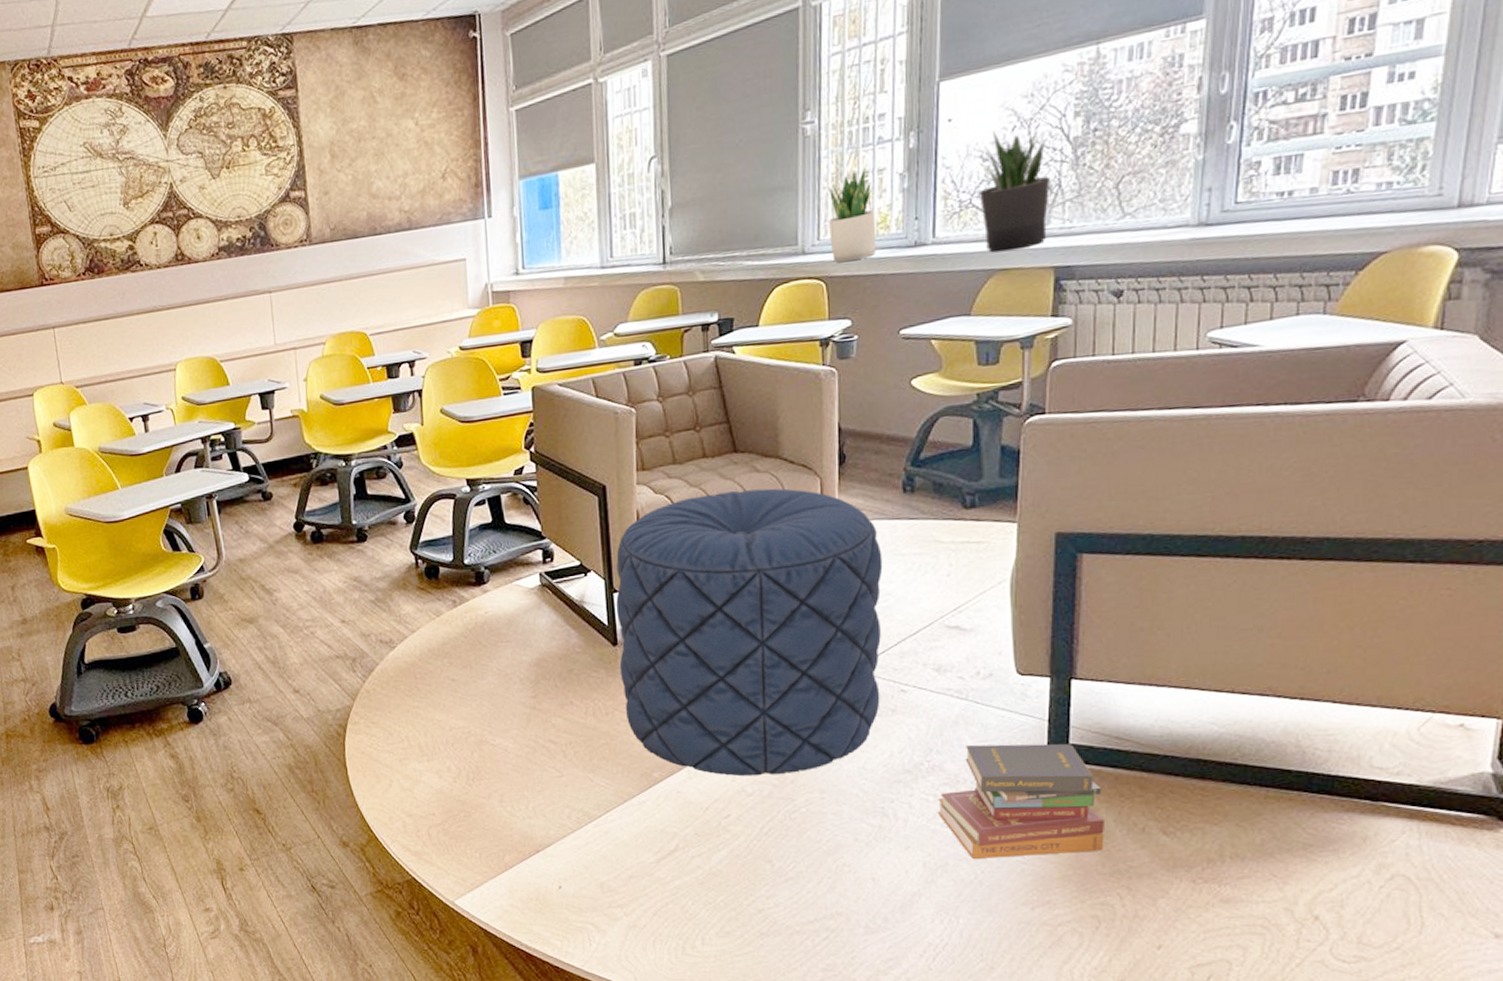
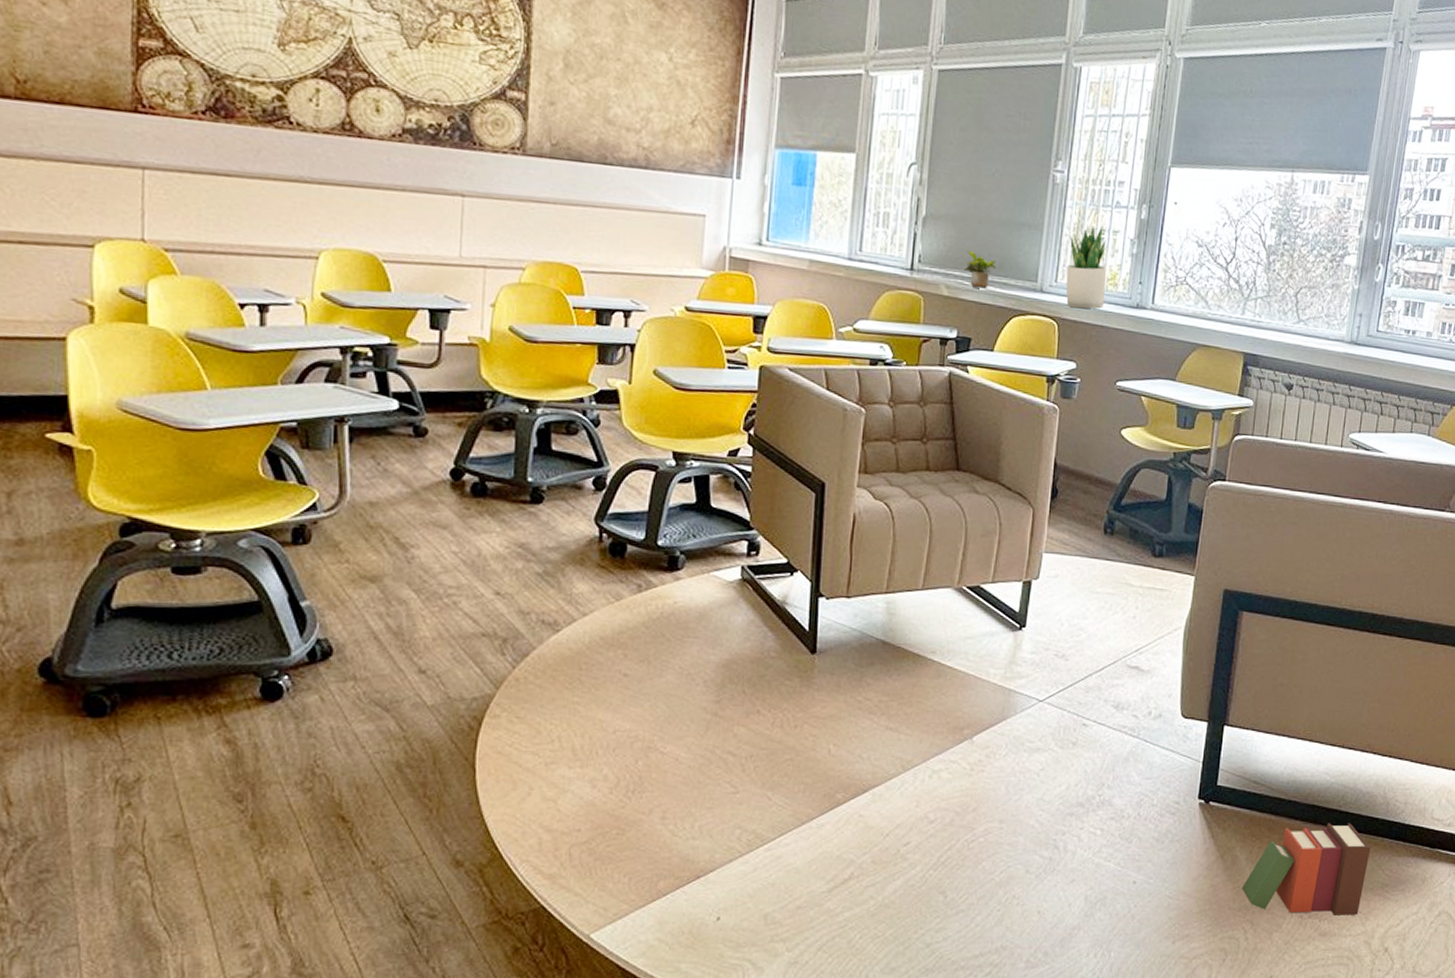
pouf: present [616,488,883,776] -> none [814,508,1080,802]
potted plant: none [717,230,752,268] -> present [963,251,997,289]
books: present [938,743,1106,859] -> none [1103,782,1239,893]
planter: present [980,130,1051,252] -> none [1192,222,1249,331]
books: none [1113,777,1284,880] -> present [1242,823,1371,915]

